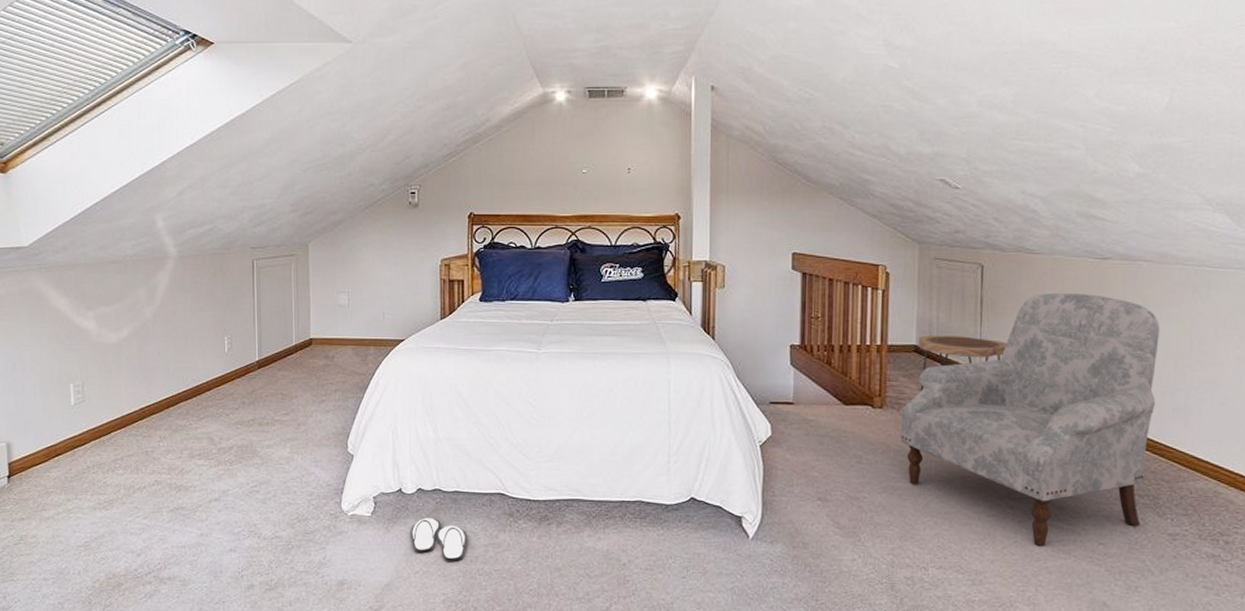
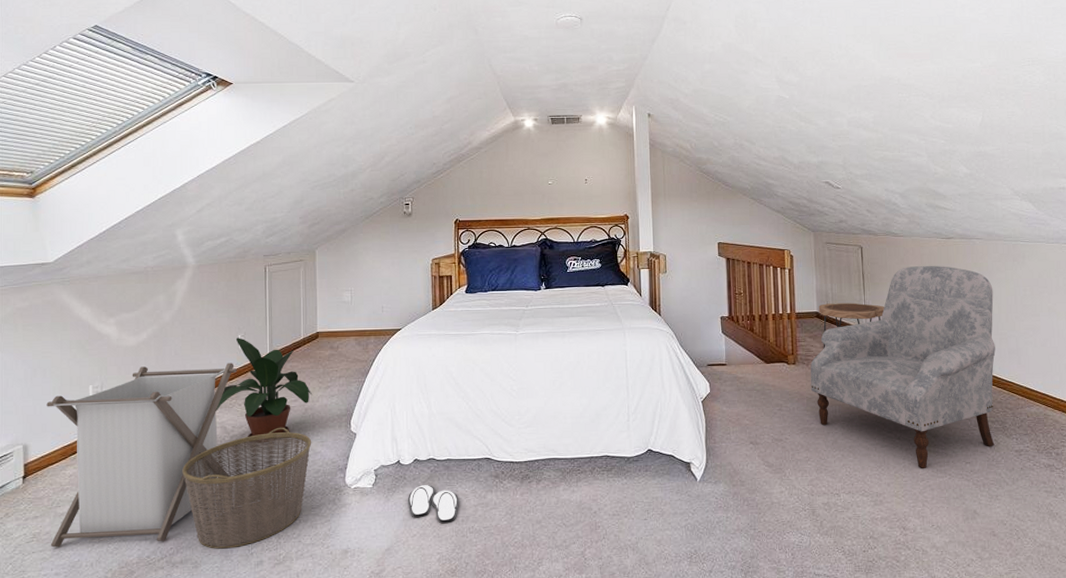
laundry basket: none [27,366,224,556] -> present [46,363,237,548]
basket: none [168,442,305,569] -> present [182,427,312,549]
potted plant: none [201,340,306,458] -> present [215,338,313,442]

